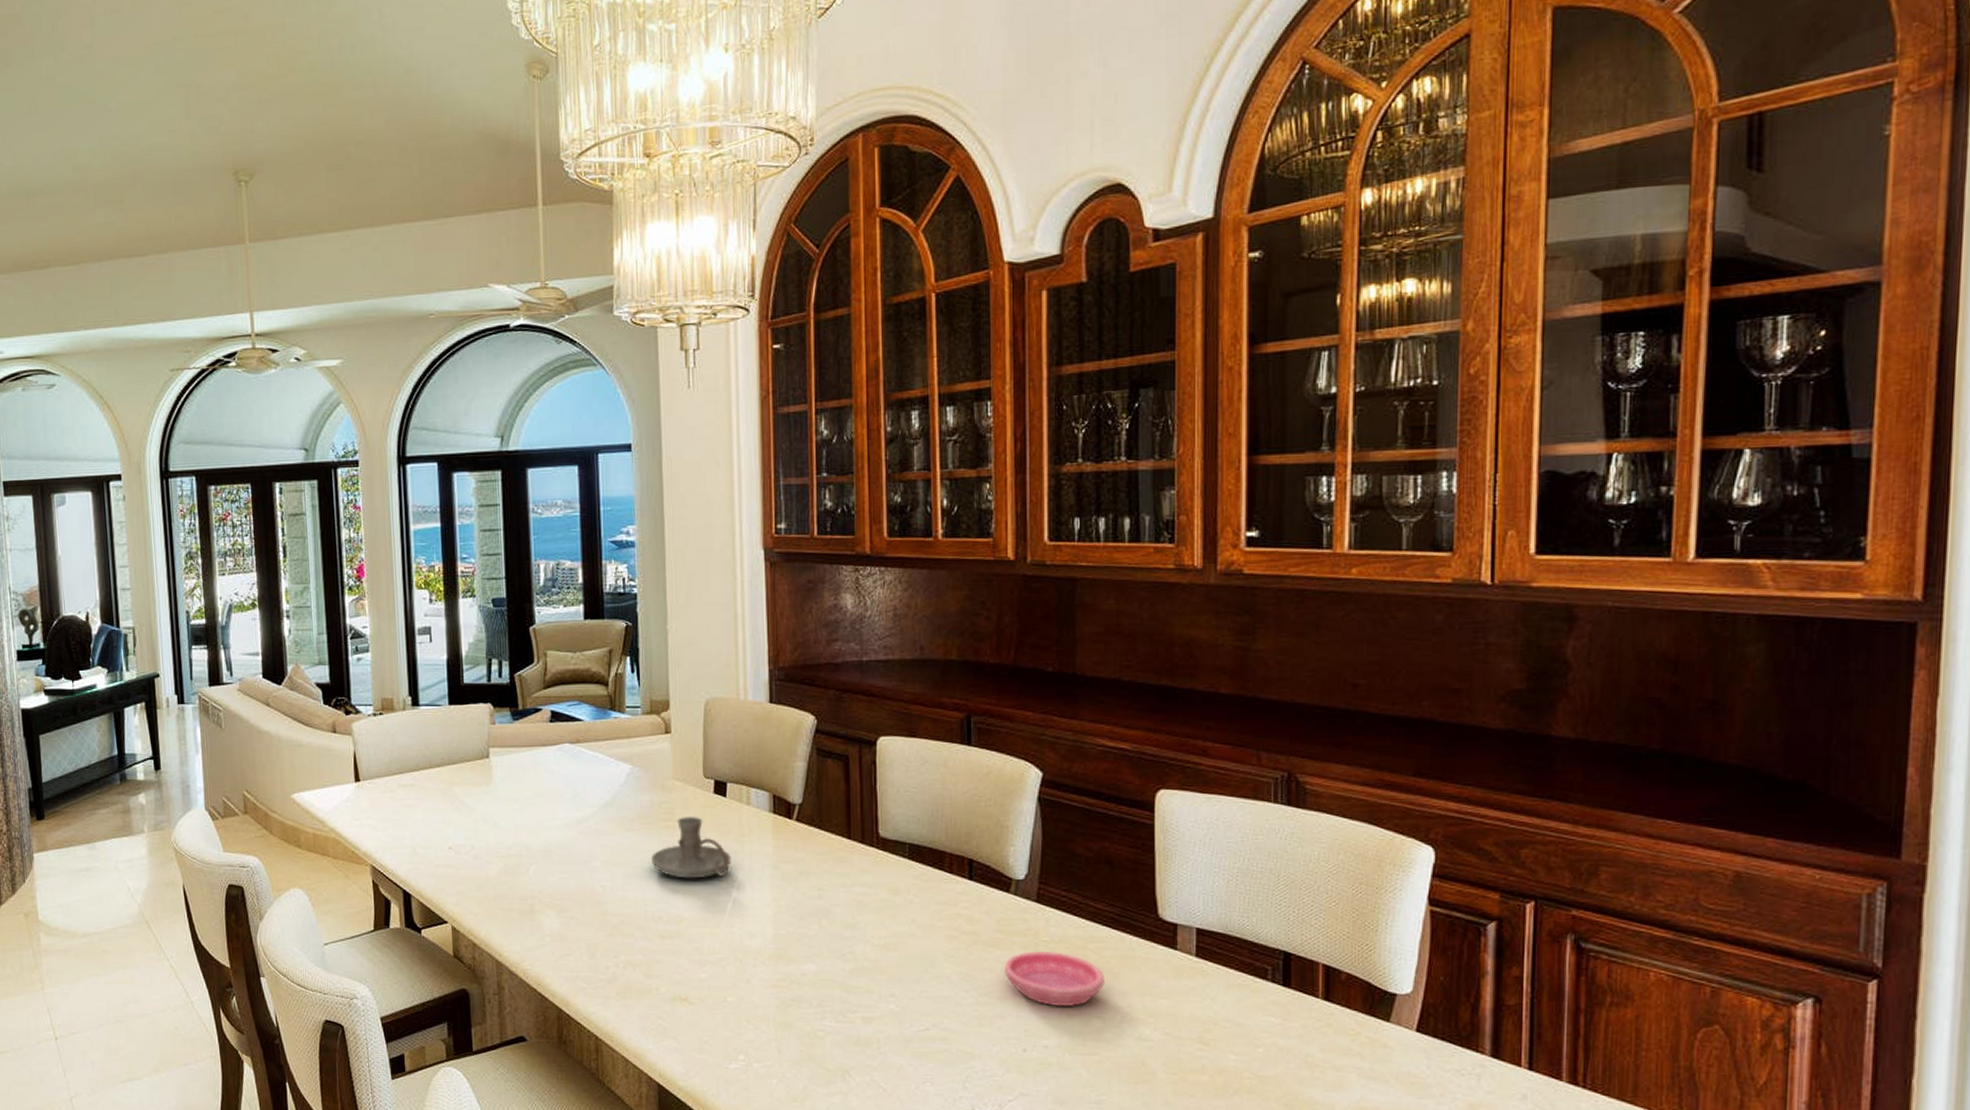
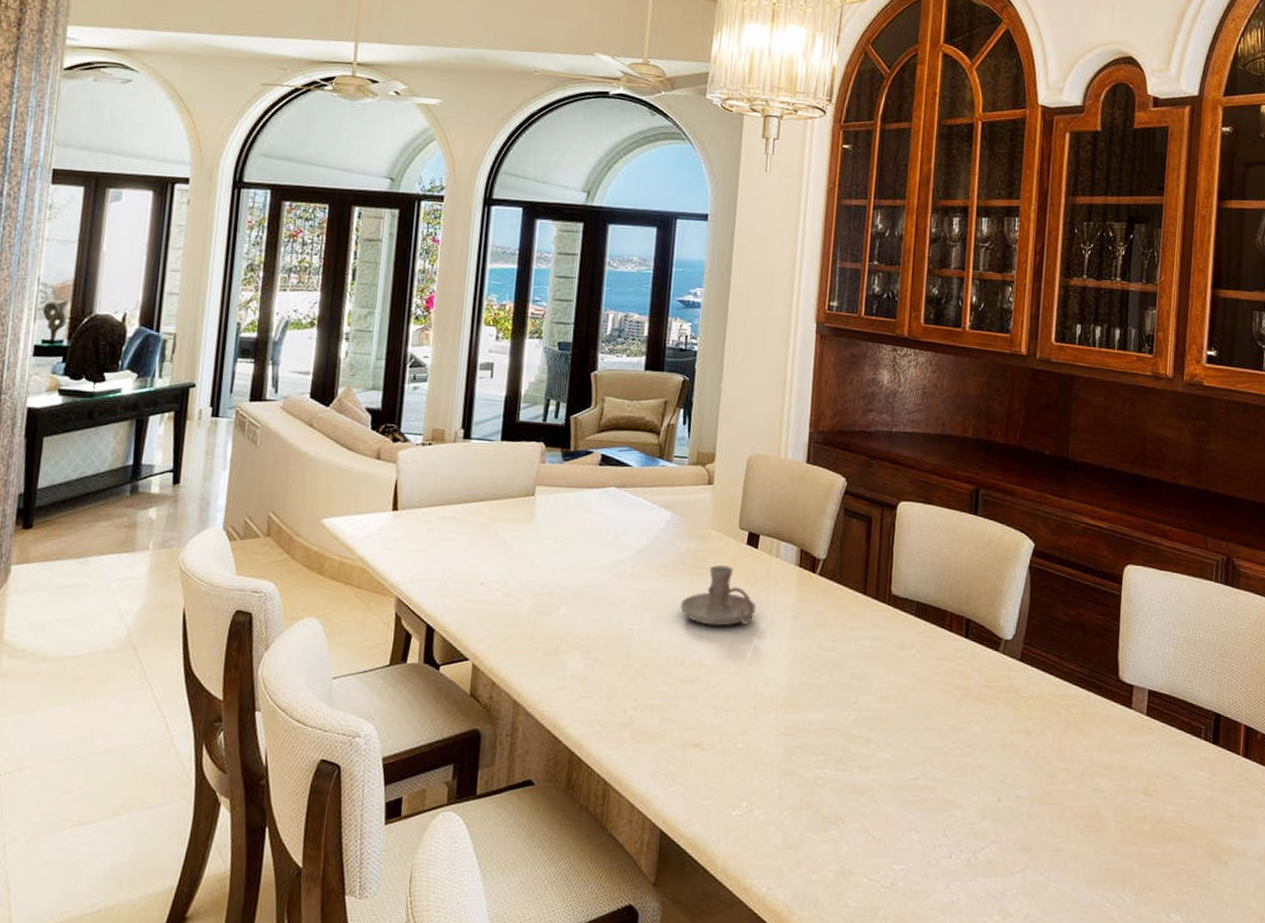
saucer: present [1005,950,1106,1007] -> none [988,705,1072,759]

